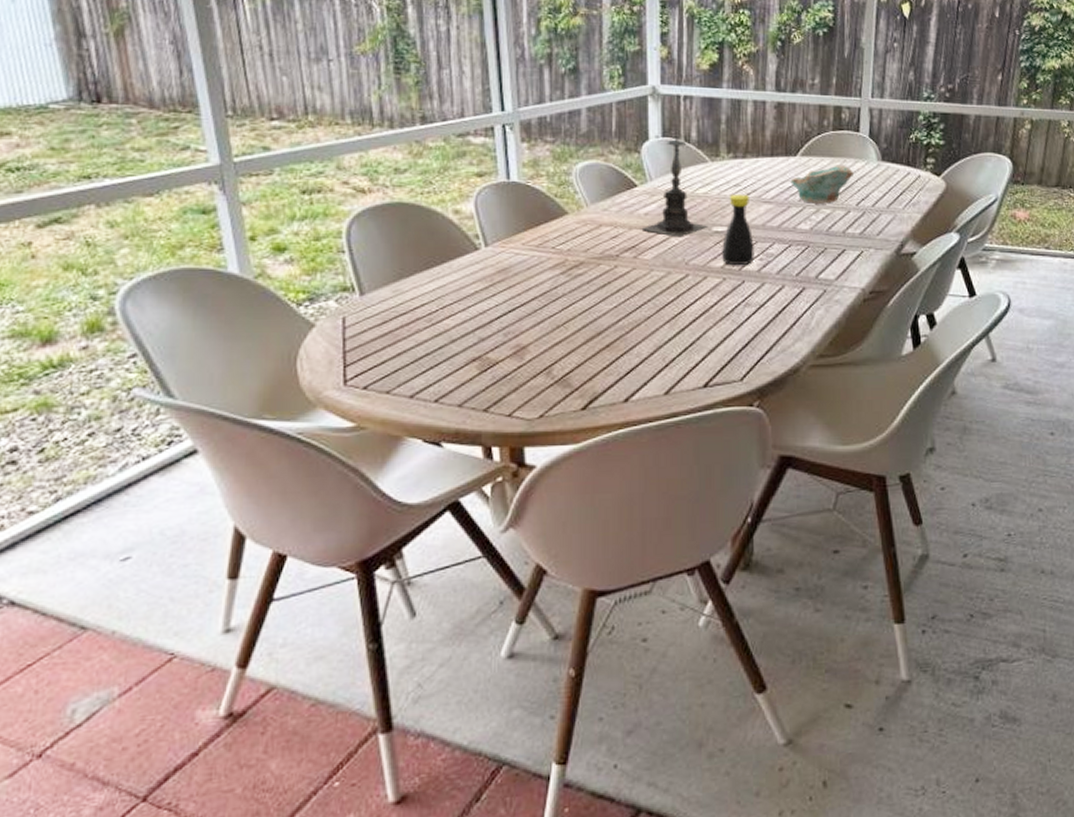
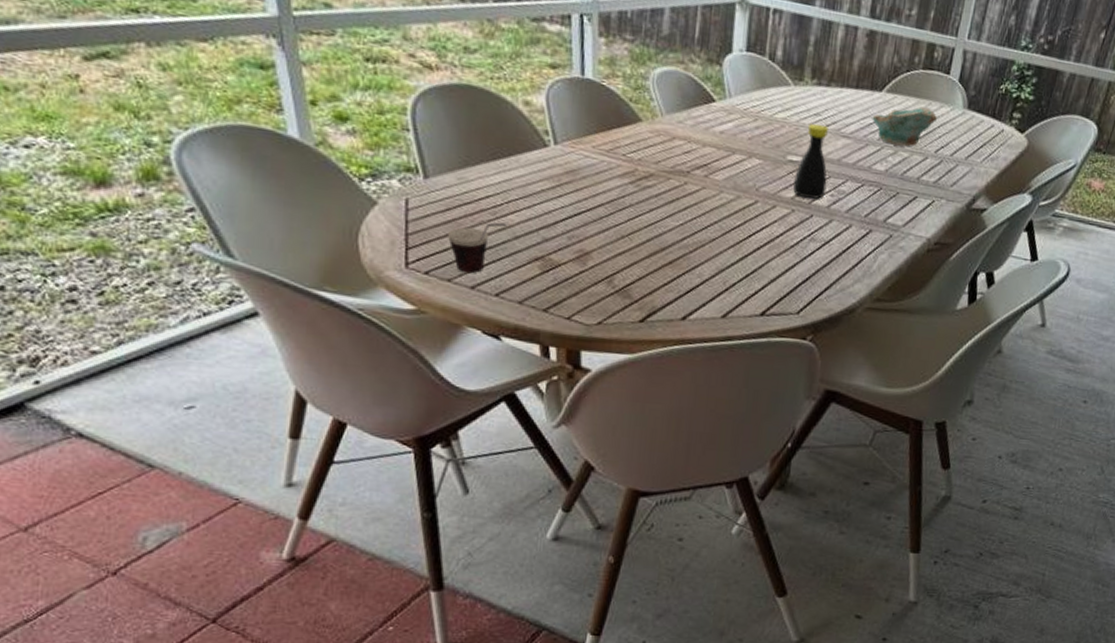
cup: none [385,328,443,383] -> present [448,222,507,274]
candle holder: present [641,135,709,238] -> none [715,51,783,162]

